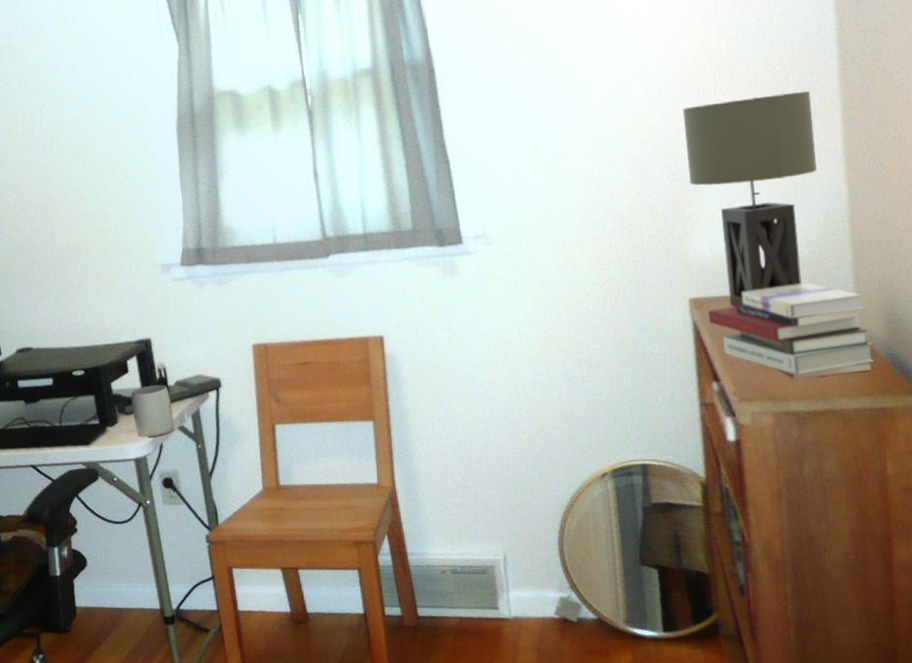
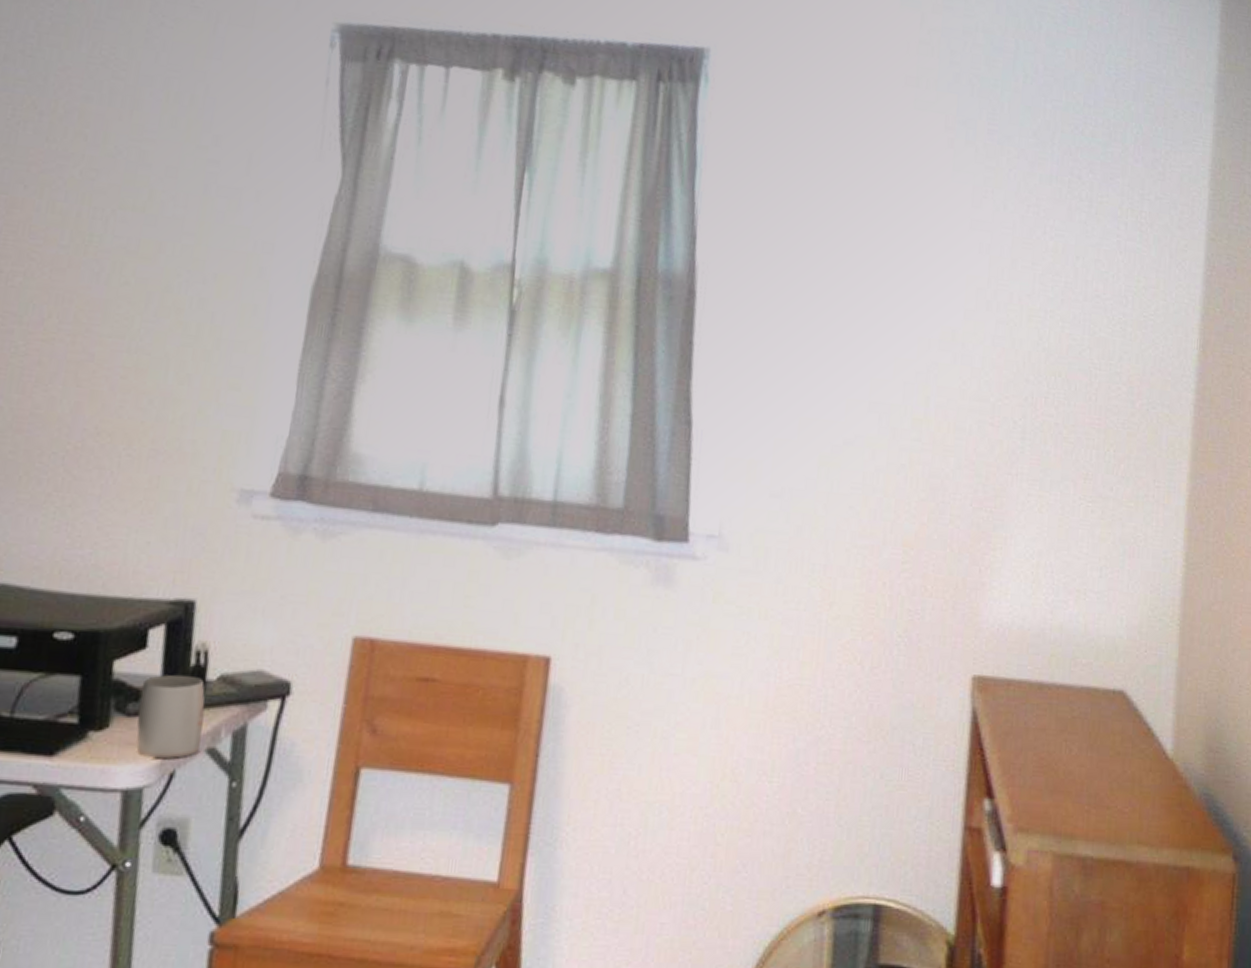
table lamp: present [682,90,817,308] -> none [996,415,1158,699]
books: present [708,283,874,379] -> none [993,677,1187,814]

